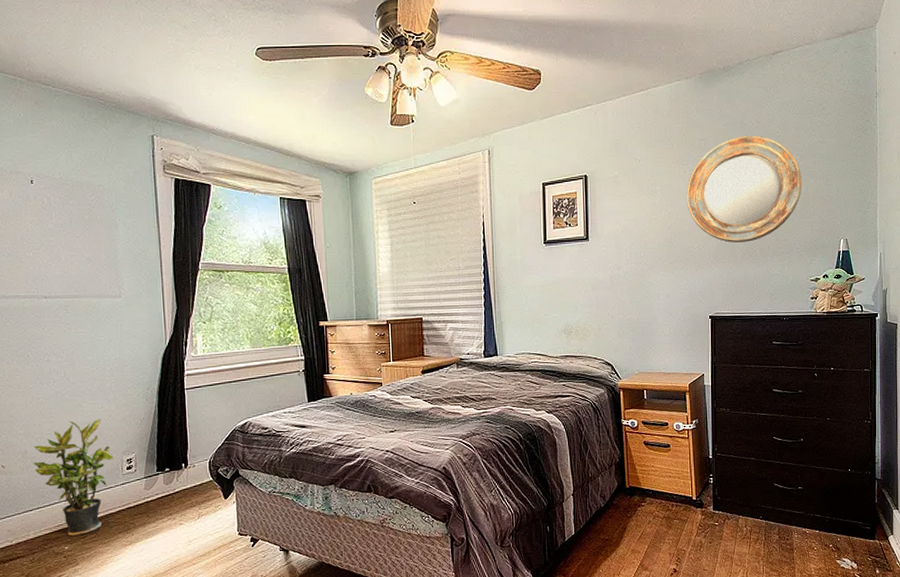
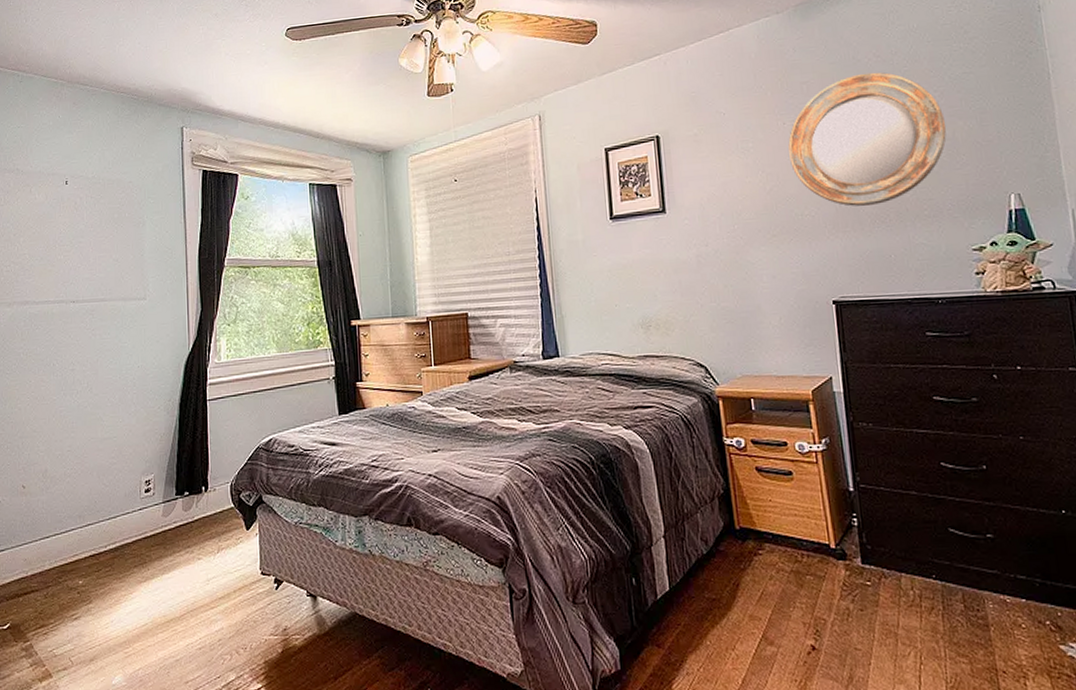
potted plant: present [33,418,114,537] -> none [53,434,133,570]

